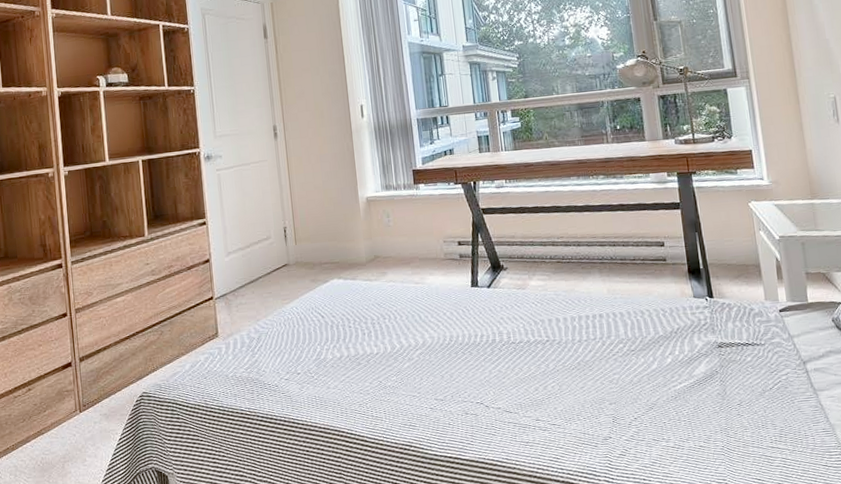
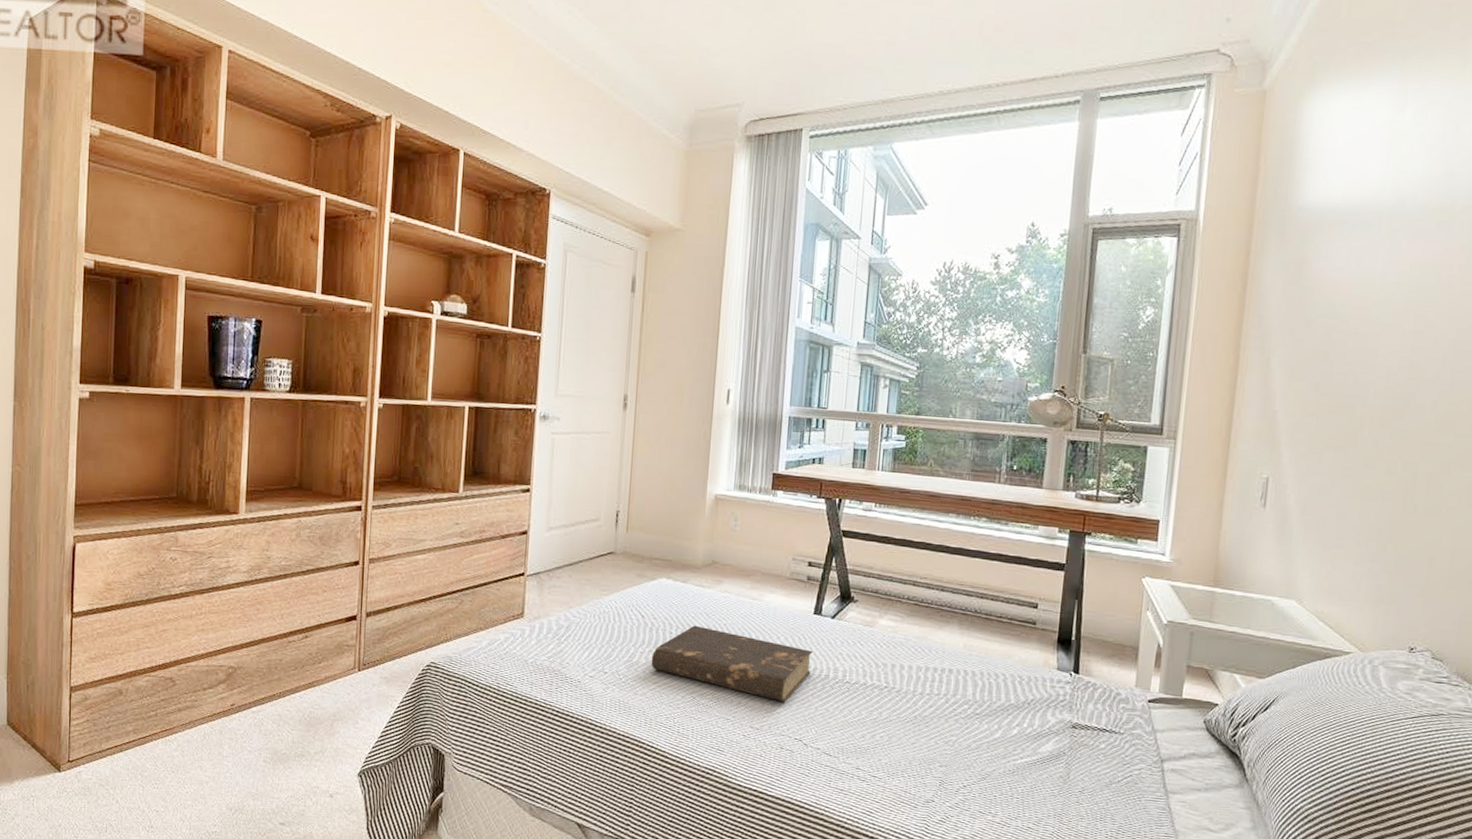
book: none [336,316,479,371] -> present [651,625,813,702]

